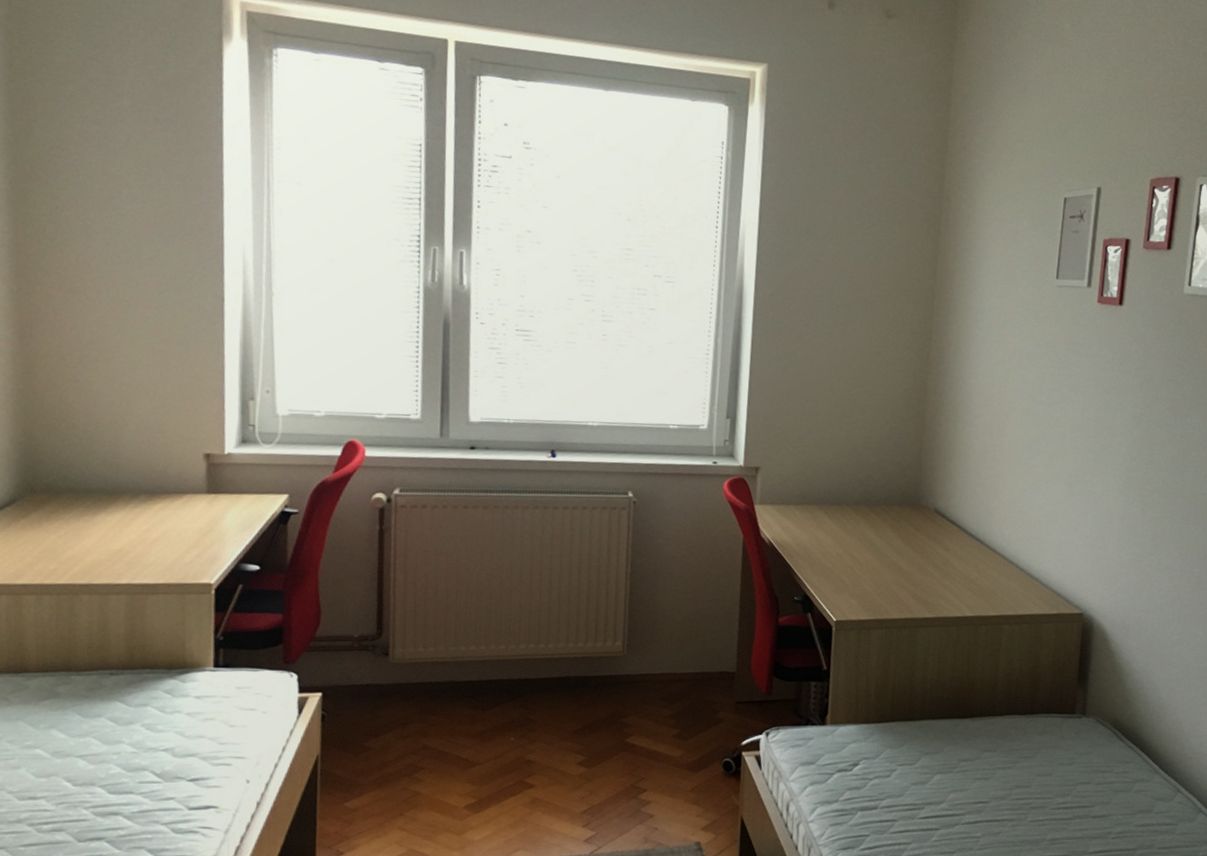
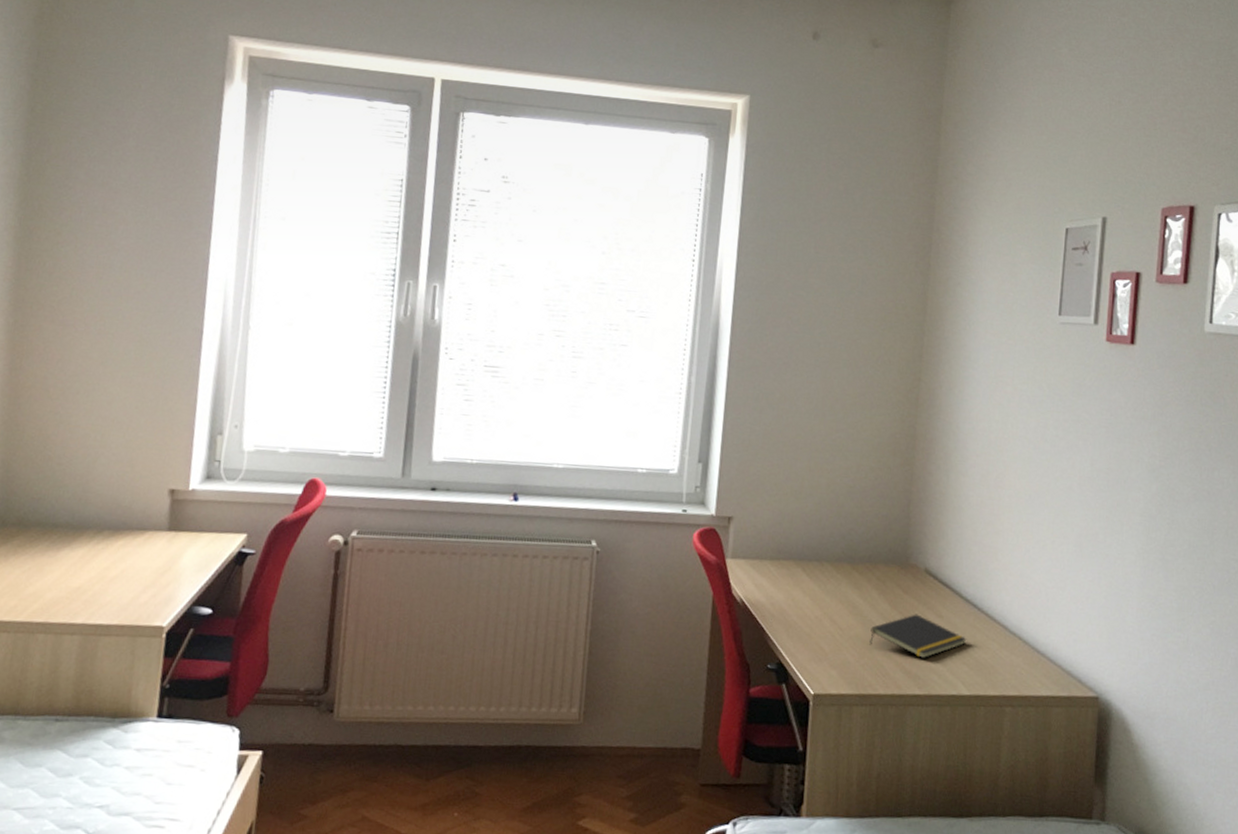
notepad: none [885,548,971,587] -> present [869,614,967,659]

